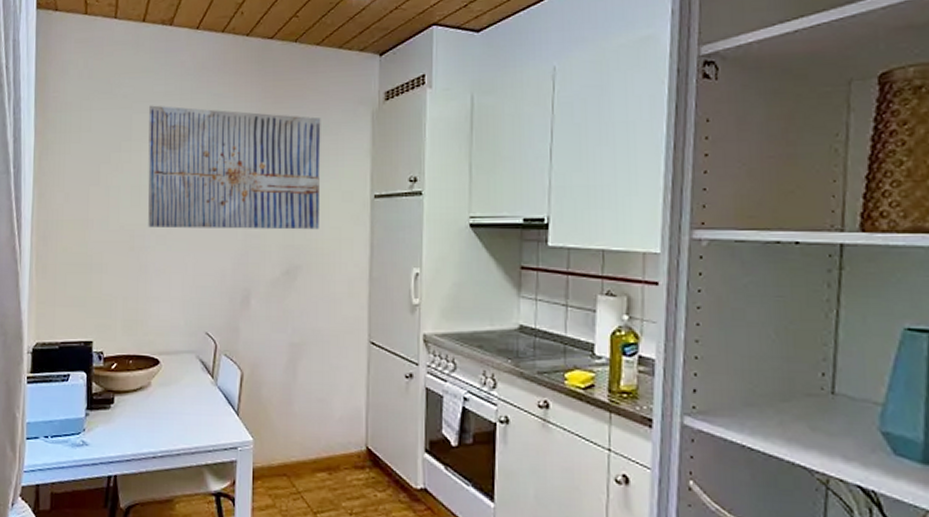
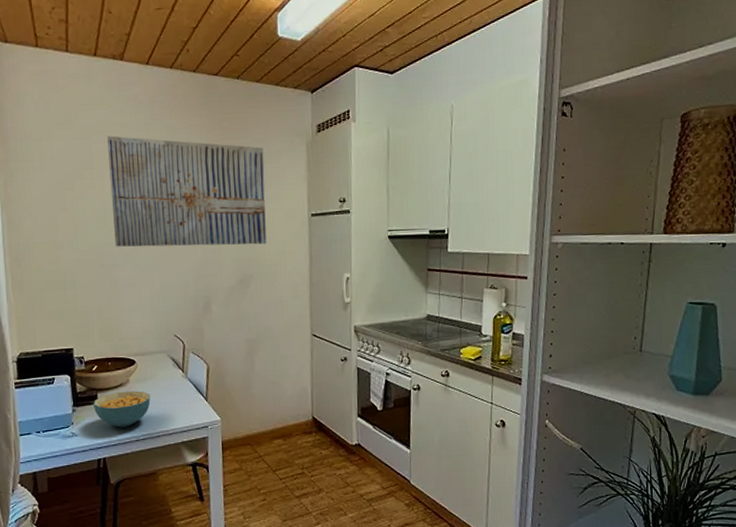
cereal bowl: none [108,396,173,440] -> present [93,391,150,428]

